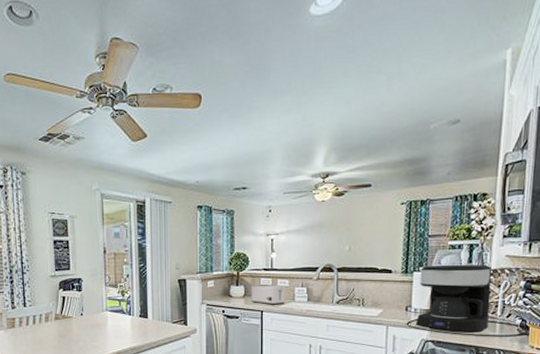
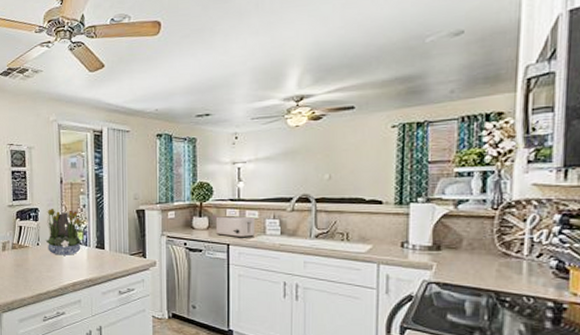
flower arrangement: none [89,279,129,325] -> present [45,209,85,255]
coffee maker: present [406,264,528,337] -> none [402,194,568,281]

